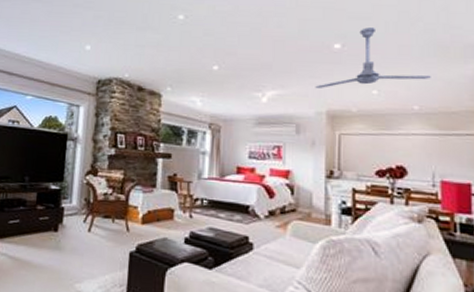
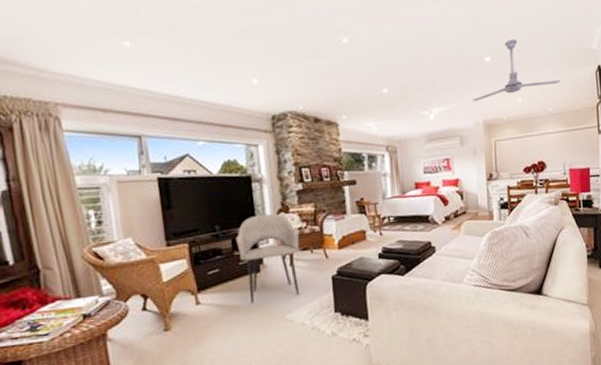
armchair: none [41,173,103,265] -> present [236,213,300,303]

